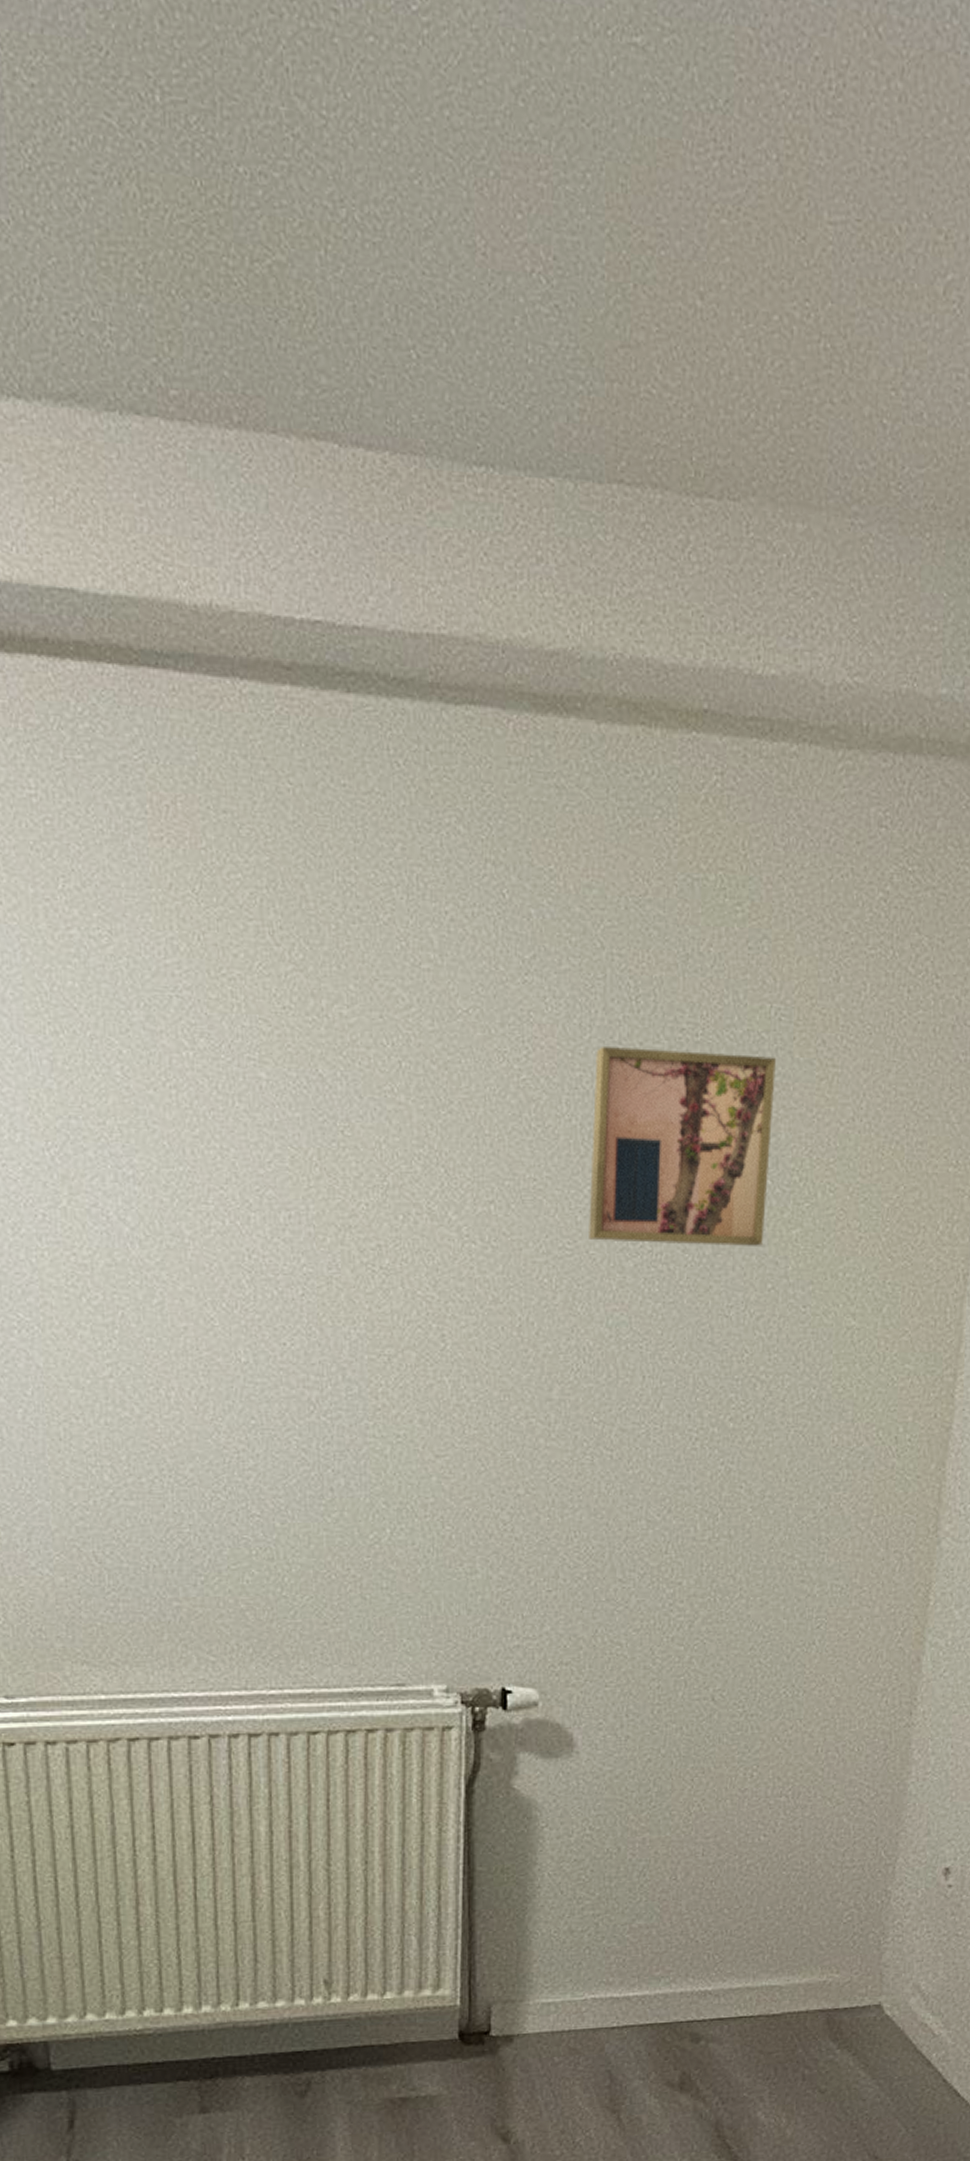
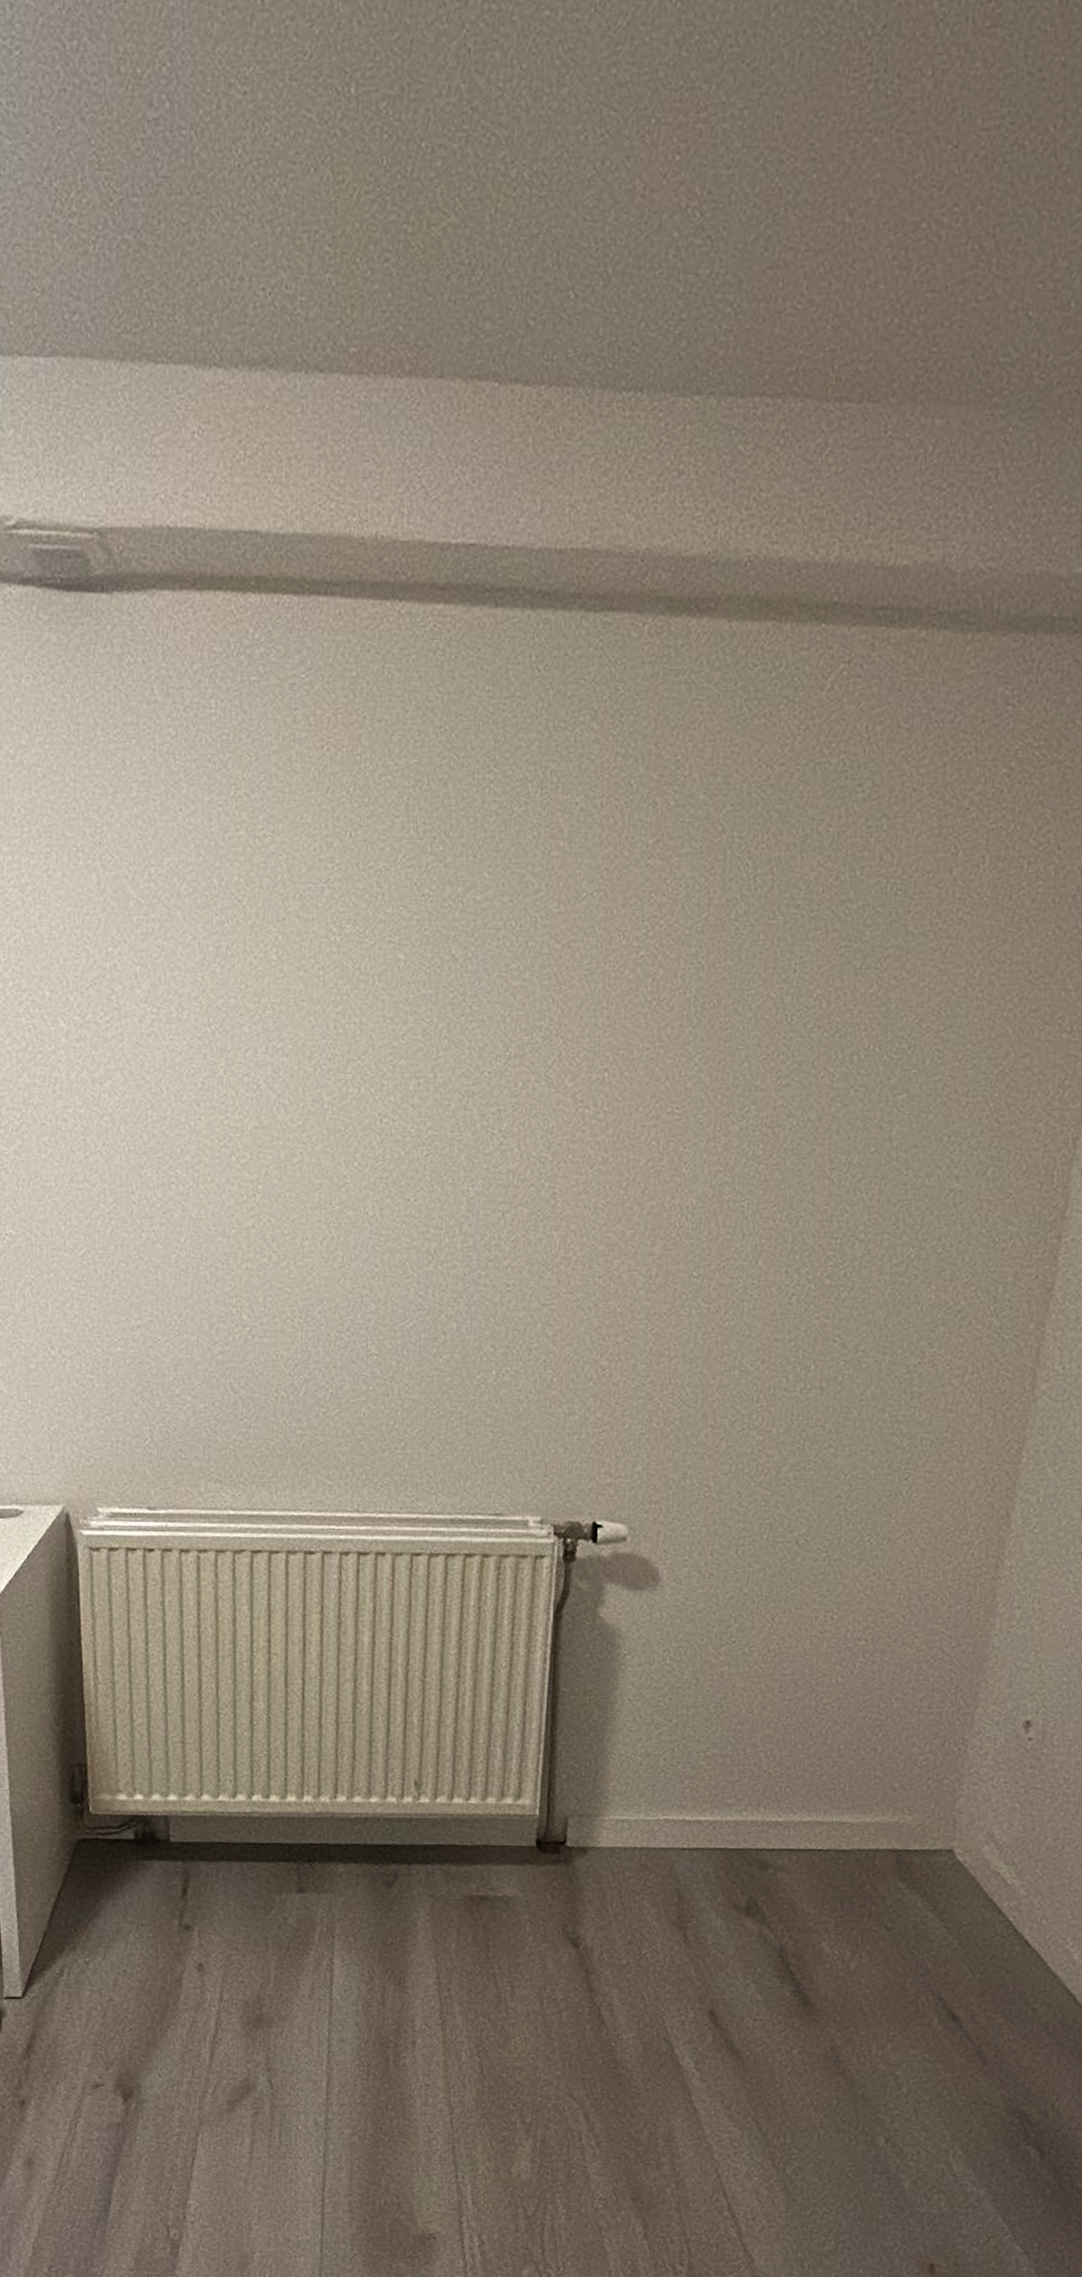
wall art: present [589,1047,776,1246] -> none [697,924,890,1111]

